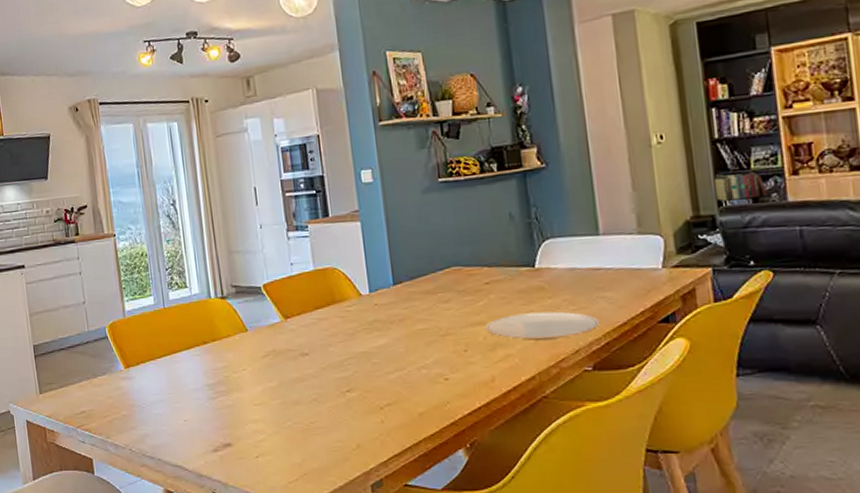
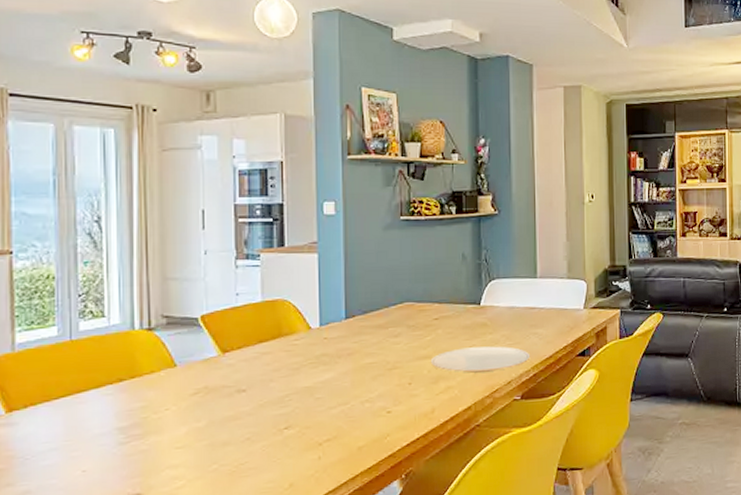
books: present [713,171,769,201] -> none [627,231,665,254]

